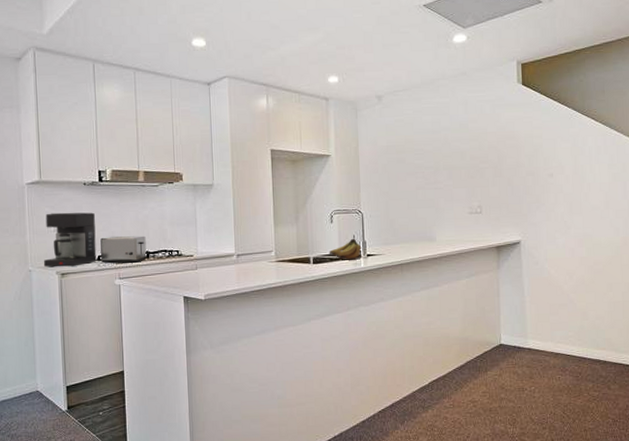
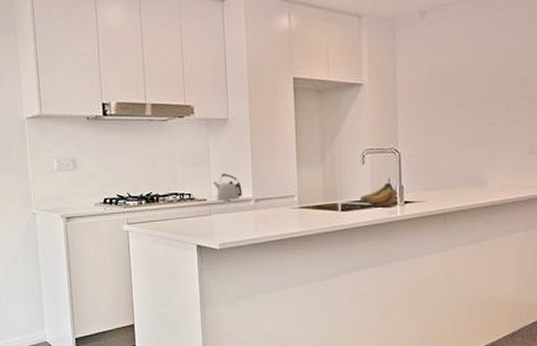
coffee maker: present [43,212,97,268] -> none [47,150,103,211]
toaster: present [100,235,147,263] -> none [106,176,156,207]
kettle: none [199,232,226,257] -> present [213,173,242,202]

